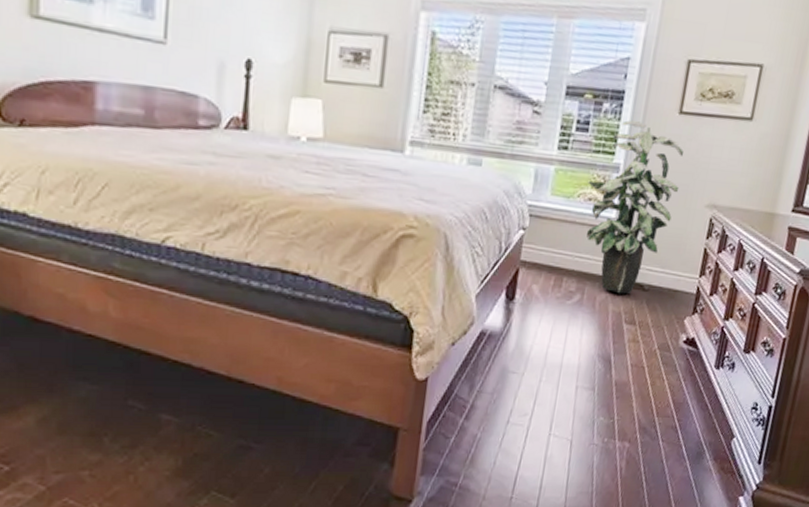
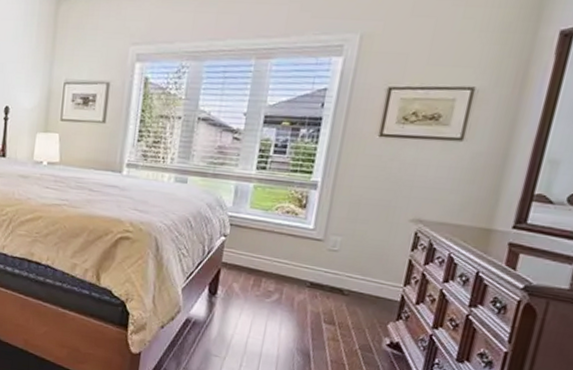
indoor plant: present [586,120,684,295] -> none [284,143,385,298]

